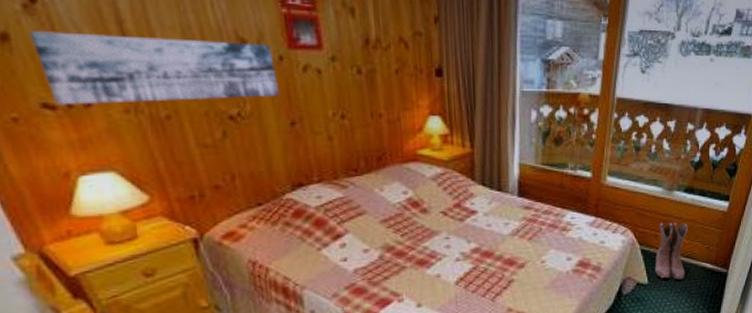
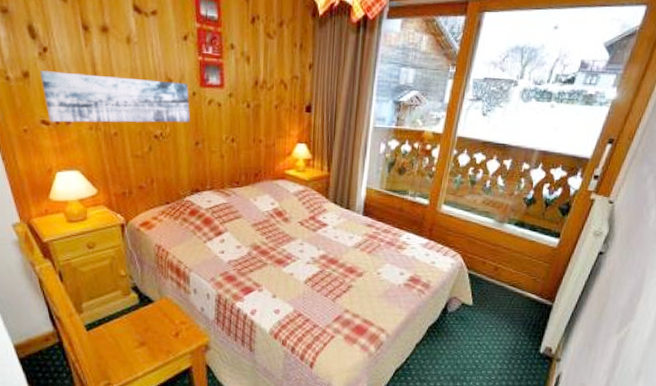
boots: present [654,222,688,280] -> none [479,251,516,306]

